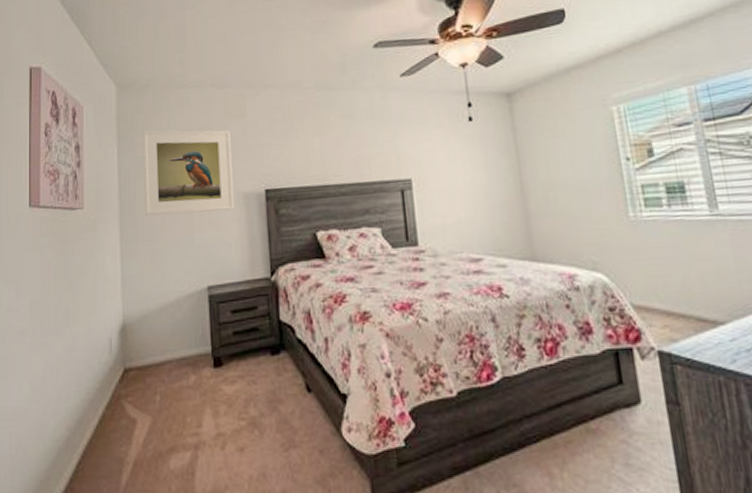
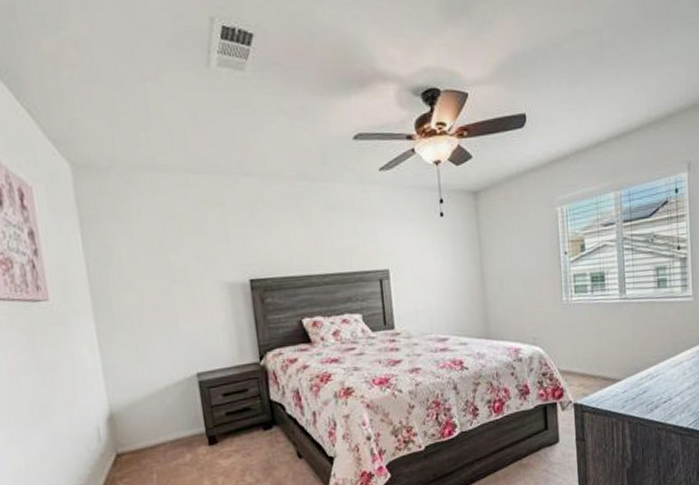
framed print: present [143,130,234,216] -> none [109,216,219,307]

